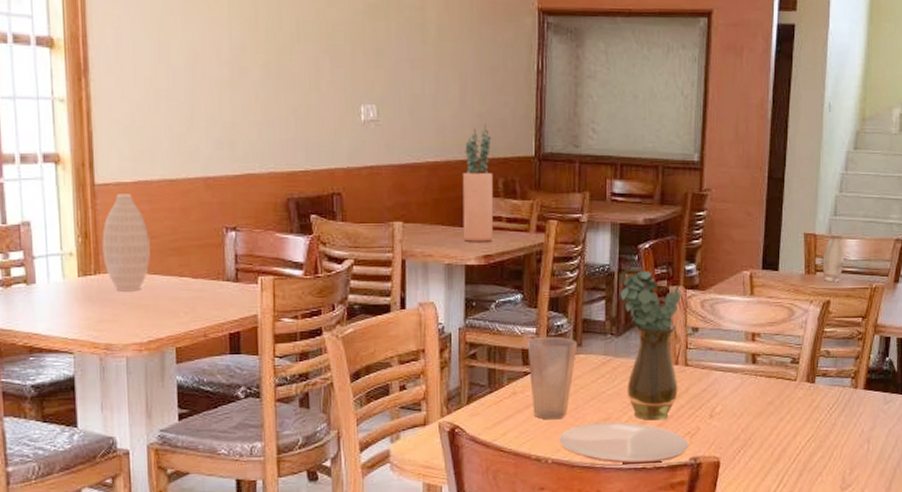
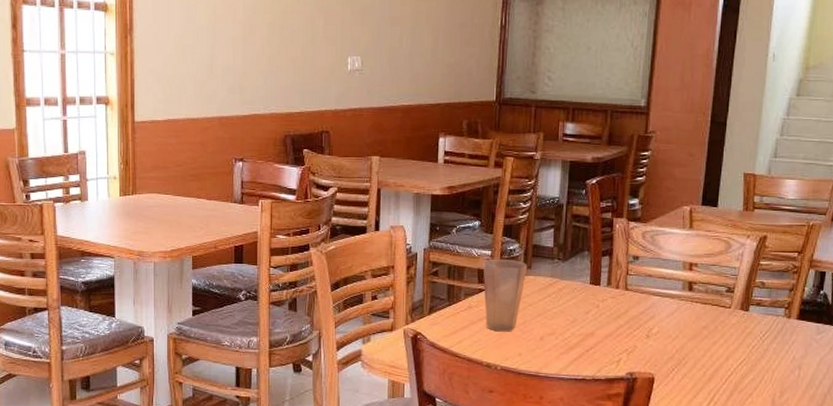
vase: present [102,194,150,292] -> none [139,130,175,209]
vase: present [462,124,494,242] -> none [430,73,459,175]
plate: present [559,422,688,464] -> none [508,336,625,375]
vase: present [620,263,681,421] -> none [568,196,624,337]
vase: present [822,236,845,283] -> none [760,176,784,219]

